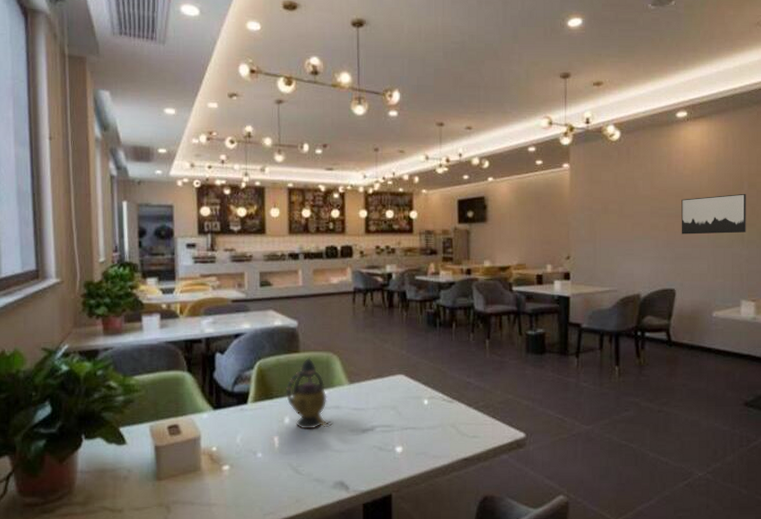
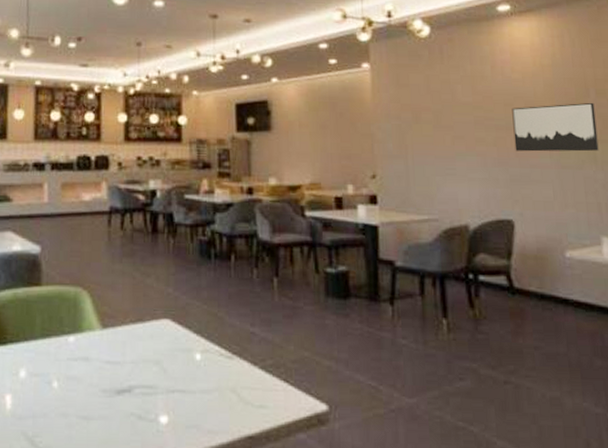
teapot: present [285,356,333,429] -> none [22,291,80,387]

